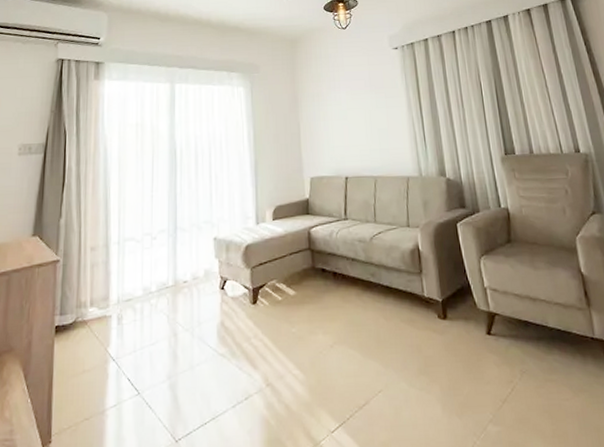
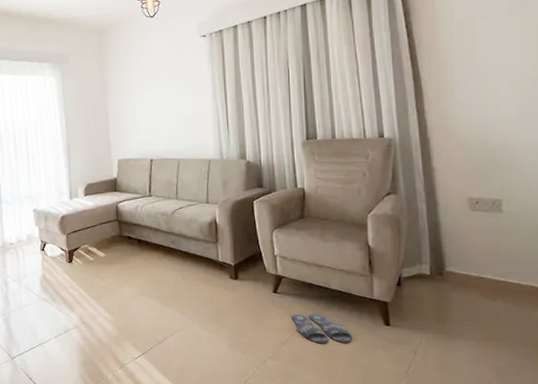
slippers: none [510,359,579,400] -> present [291,313,351,344]

